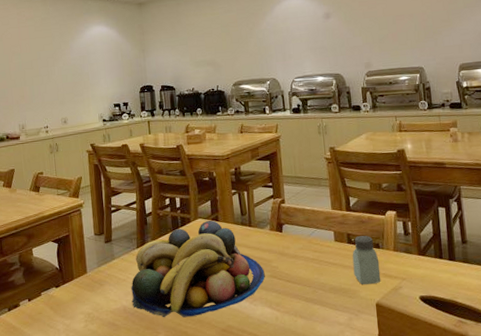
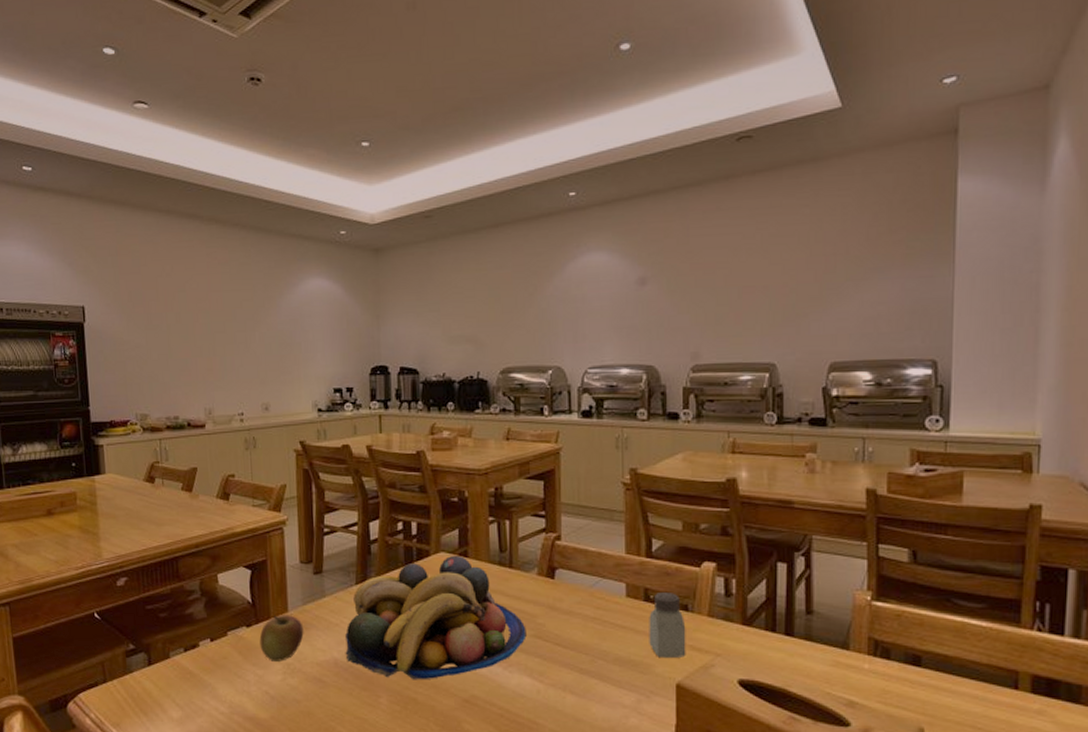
apple: none [66,275,100,313] -> present [259,615,304,661]

